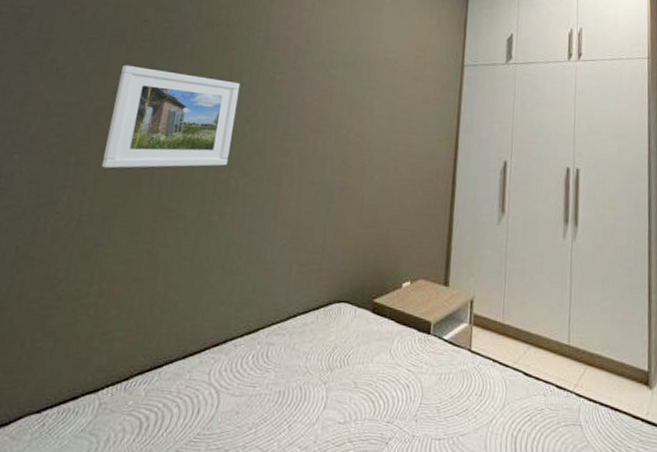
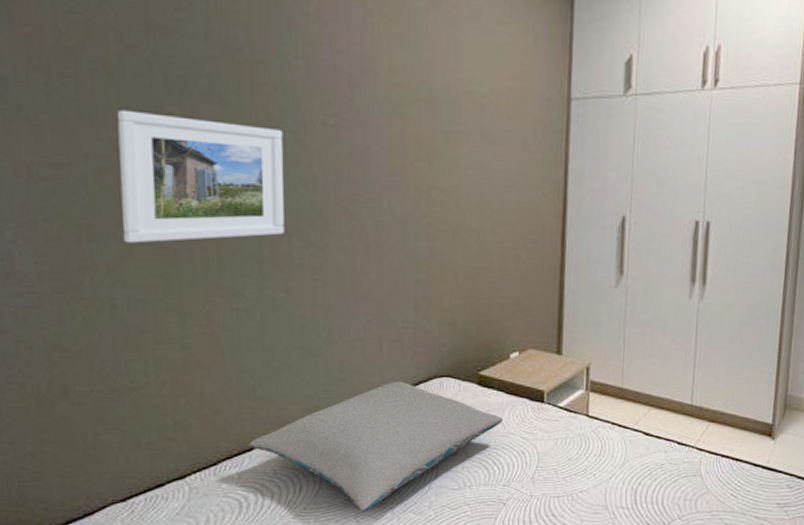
pillow: none [161,304,392,443] -> present [249,381,503,513]

